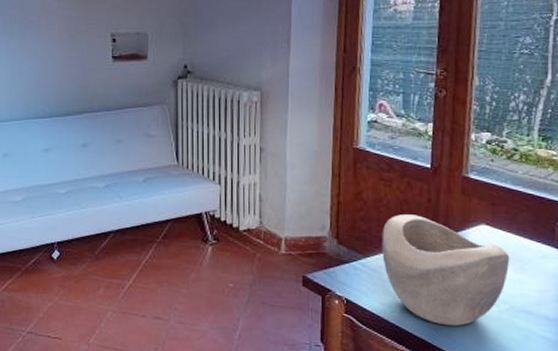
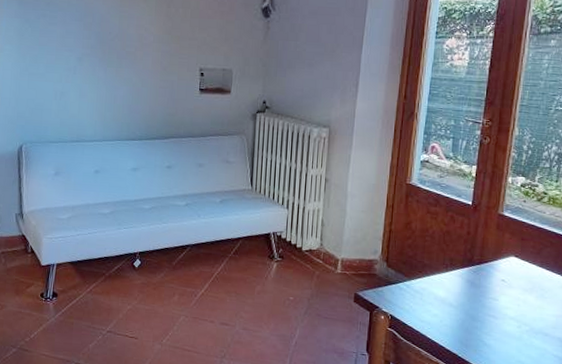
decorative bowl: present [382,214,510,326] -> none [424,244,533,343]

